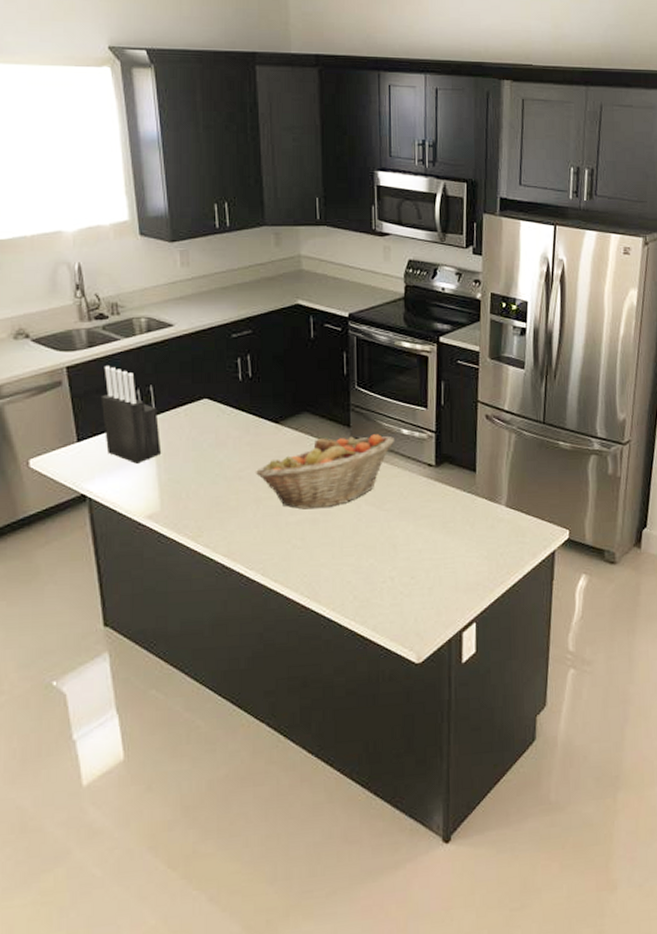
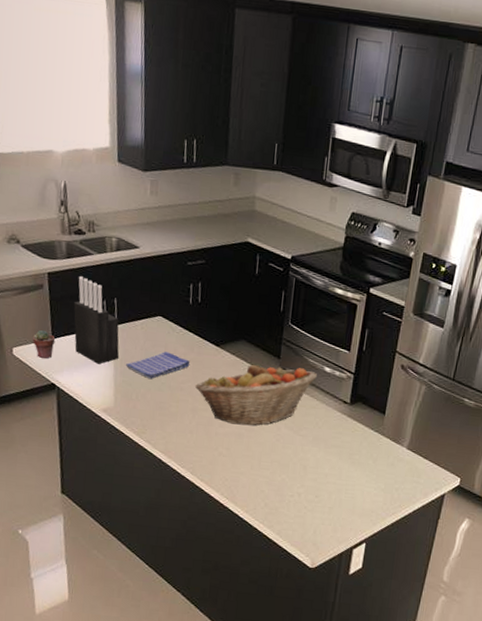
potted succulent: none [52,433,82,466] -> present [32,329,55,359]
dish towel: none [169,438,247,471] -> present [125,351,190,379]

